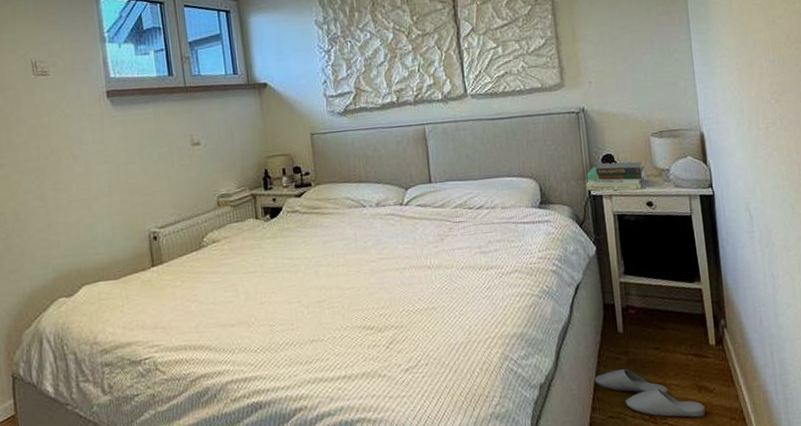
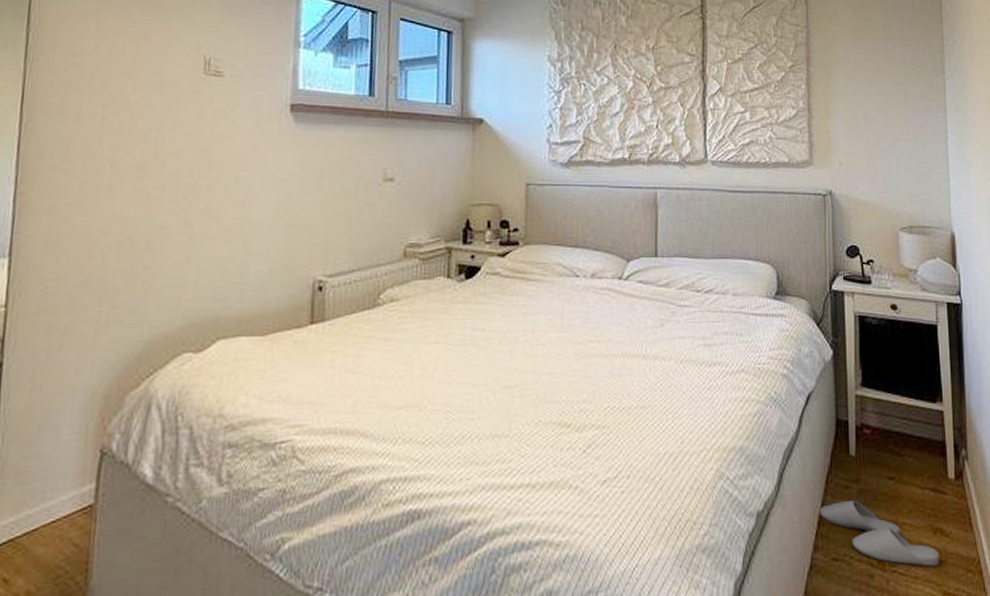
books: present [586,161,646,191] -> none [828,254,892,291]

